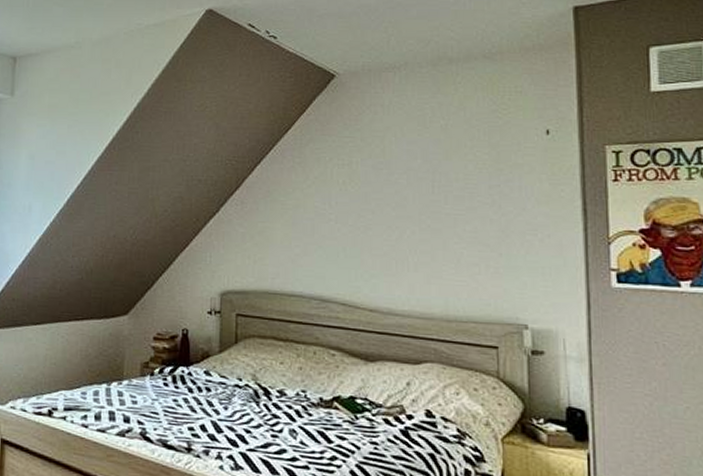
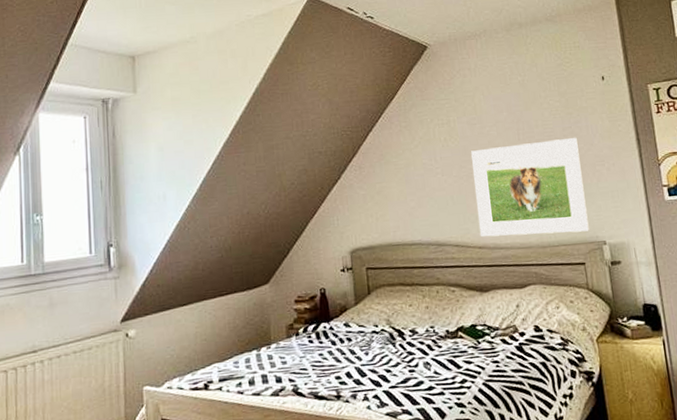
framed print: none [372,197,508,310] -> present [471,137,589,237]

